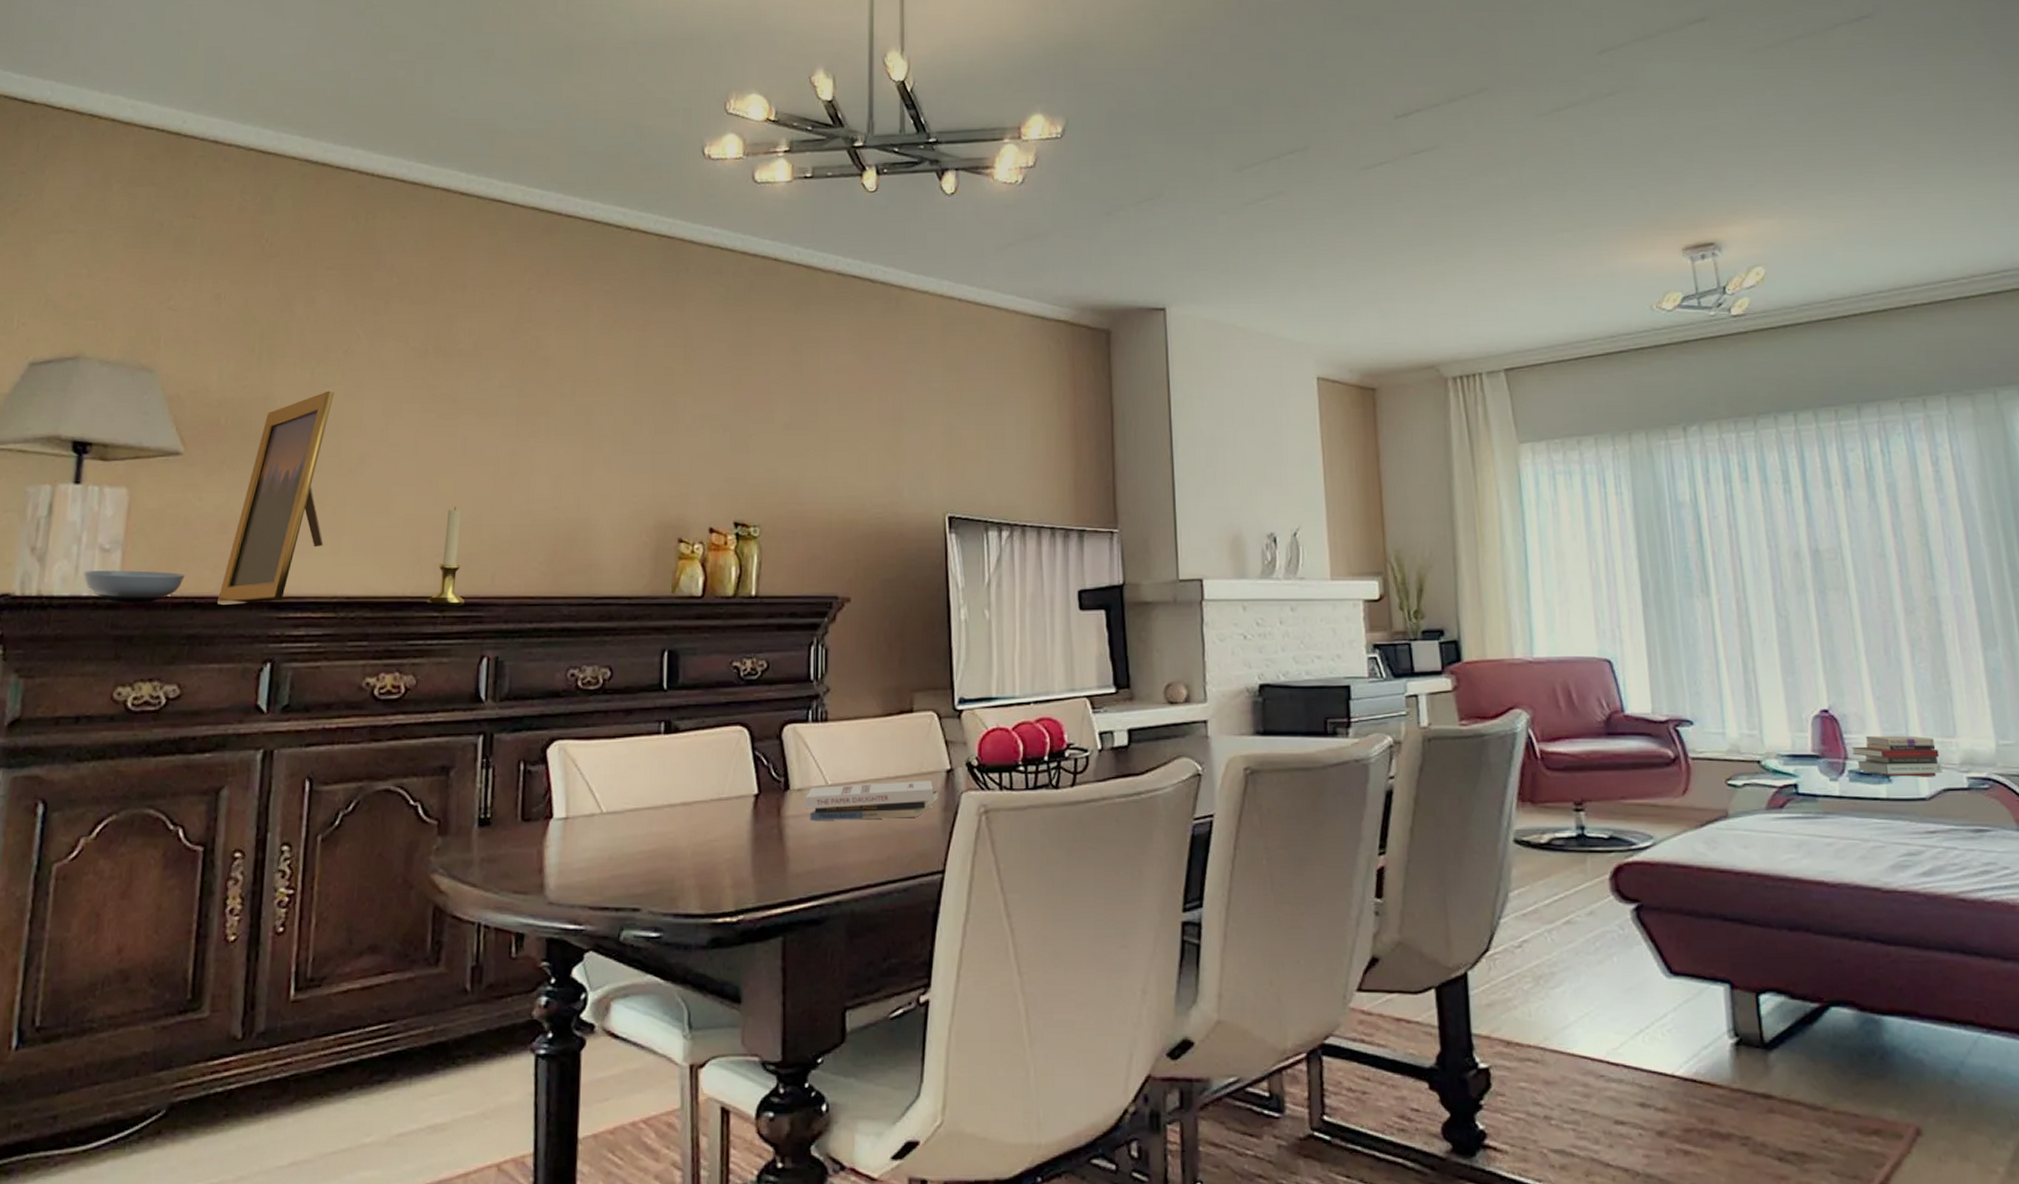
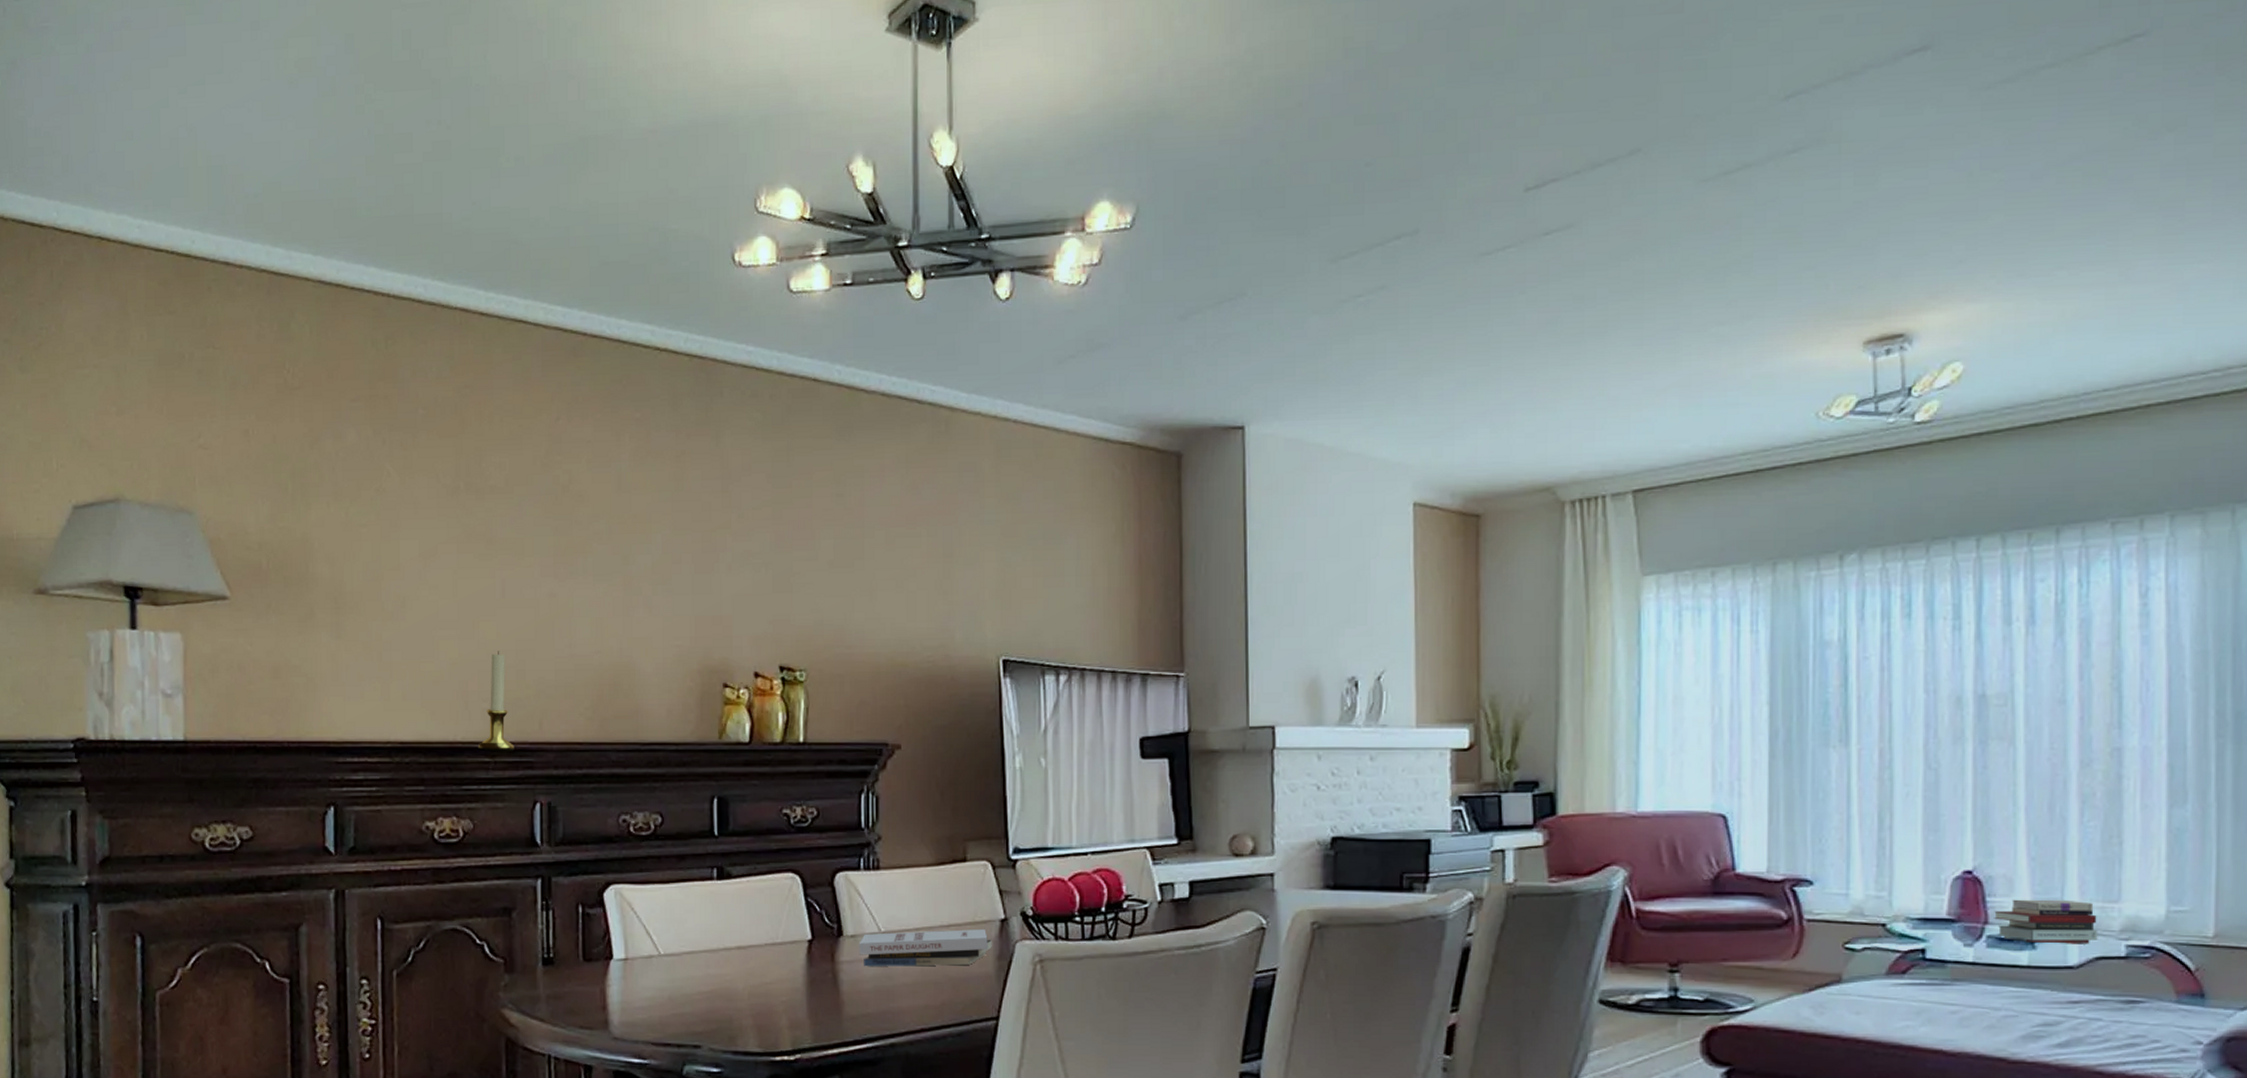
bowl: present [83,570,186,604] -> none [150,715,246,748]
picture frame: present [217,391,334,605] -> none [278,531,374,749]

